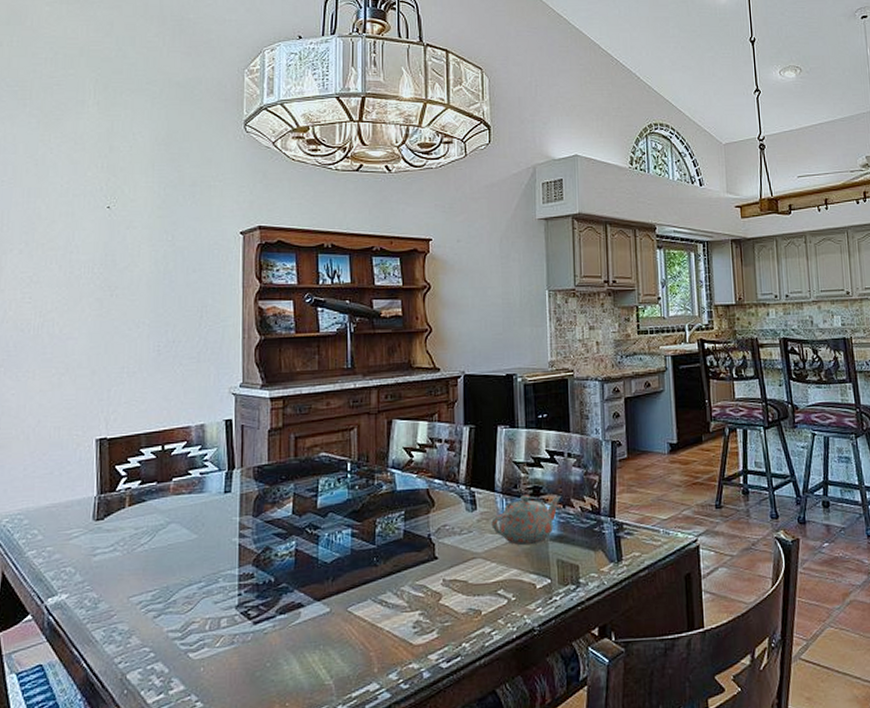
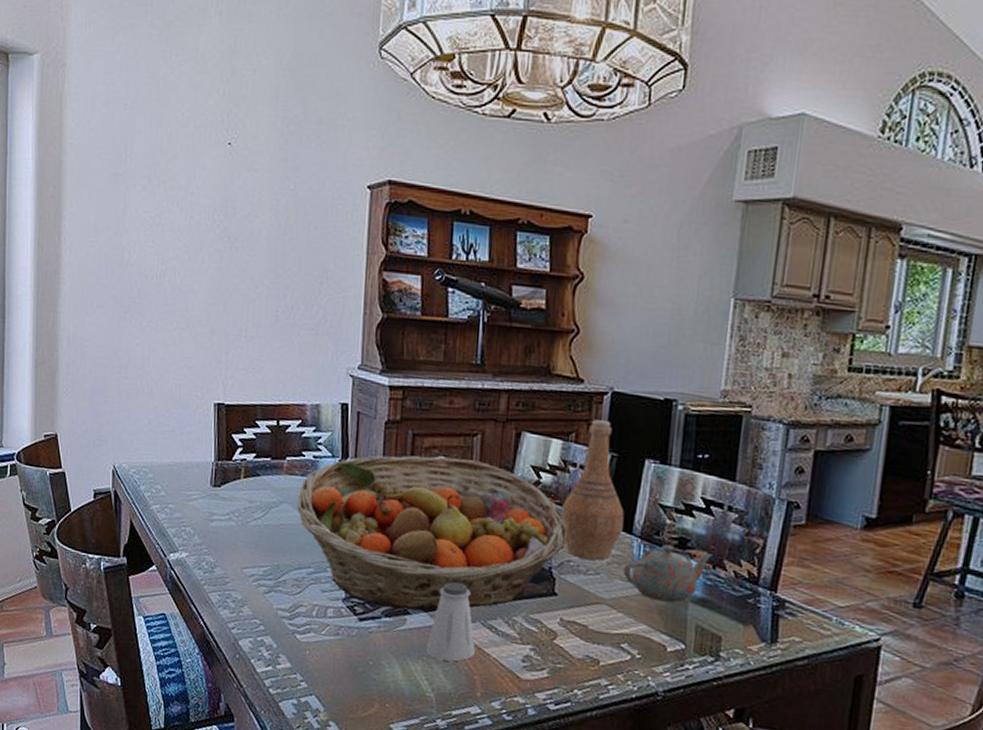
fruit basket: none [185,451,441,606] -> present [296,455,568,611]
saltshaker: none [321,566,370,645] -> present [425,582,476,662]
vase: none [433,399,486,521] -> present [560,419,625,560]

